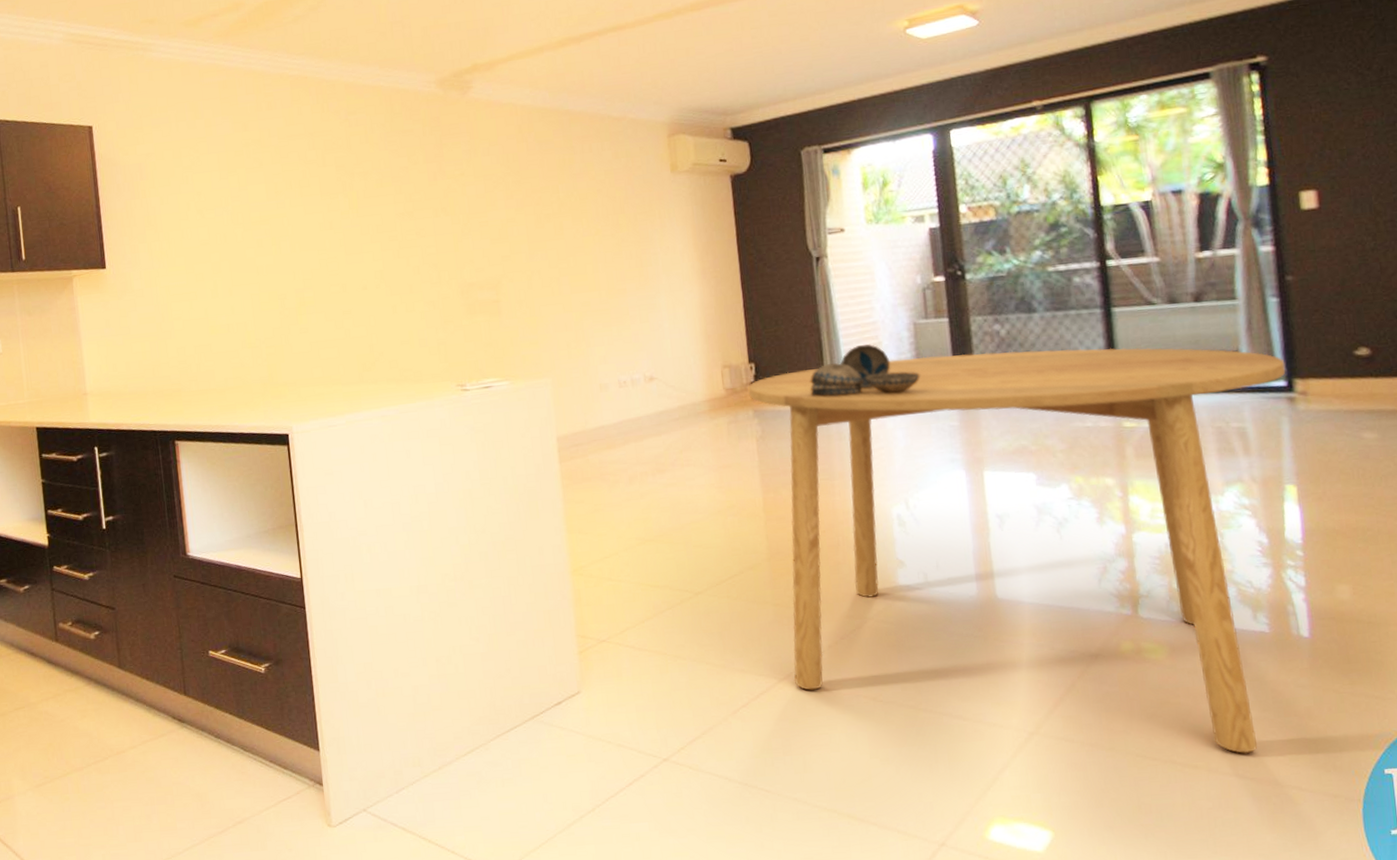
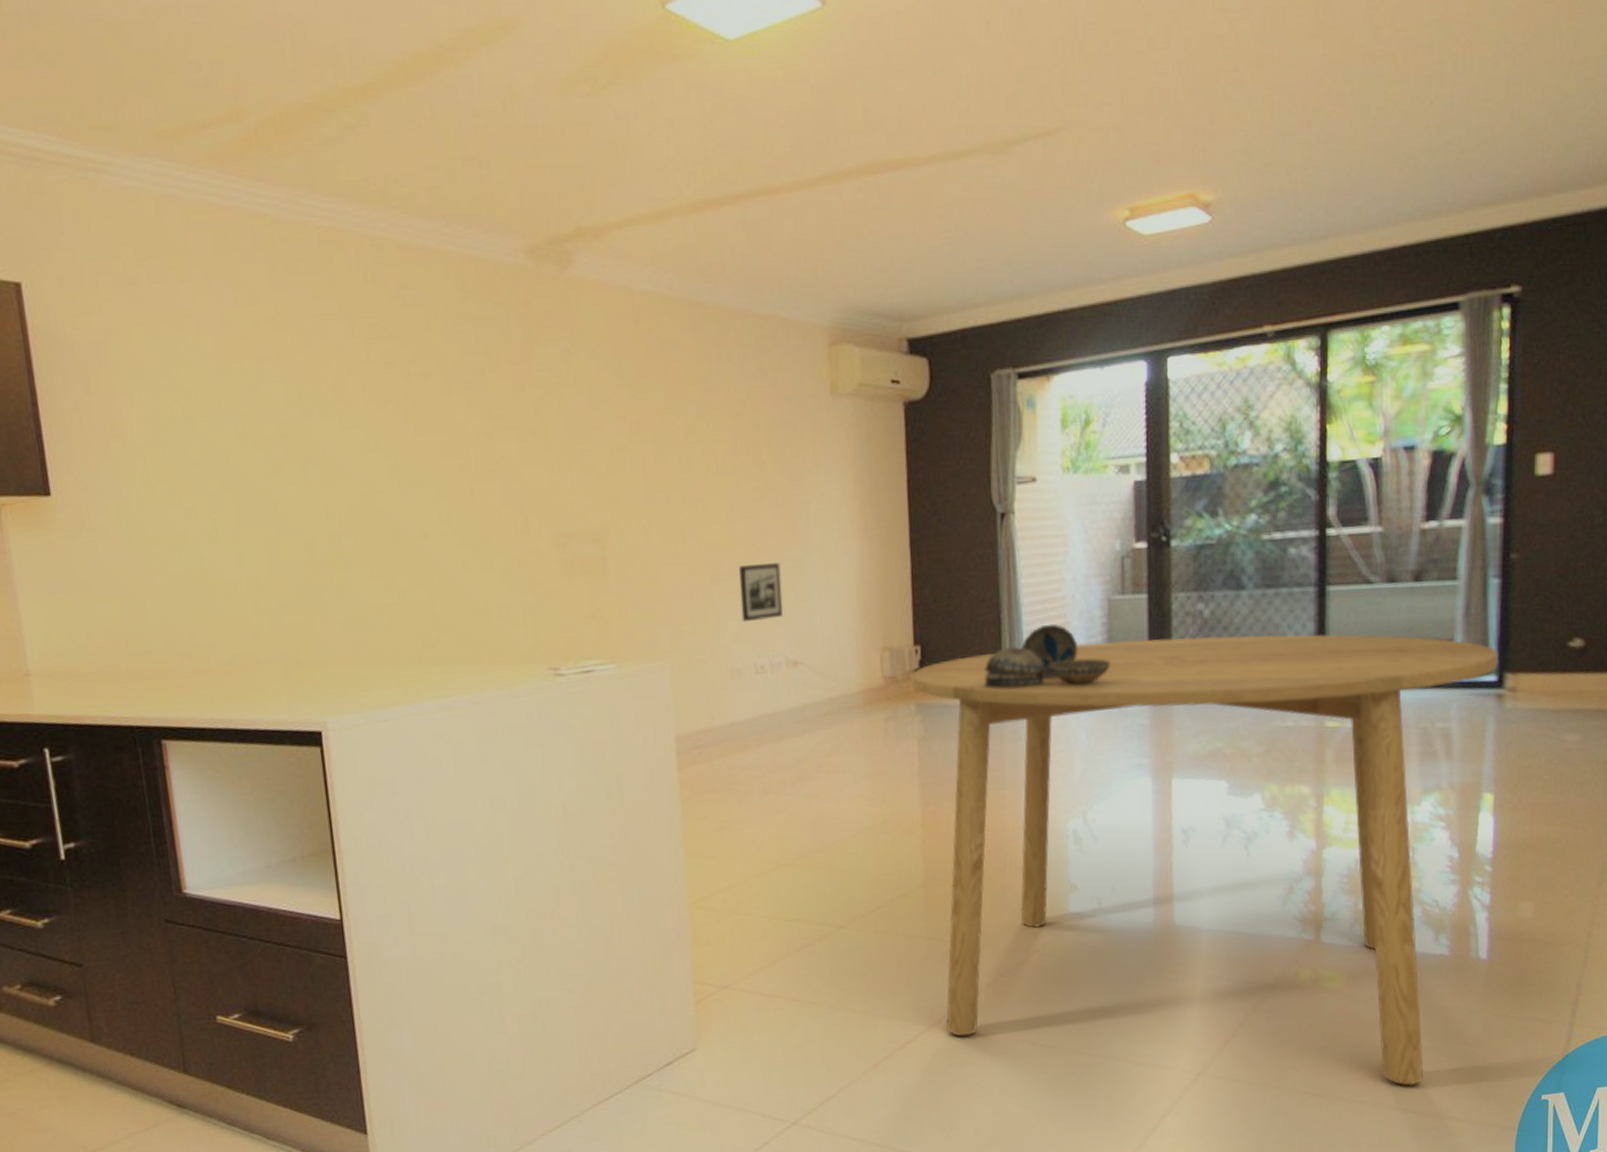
picture frame: none [603,301,640,347] -> present [739,563,783,622]

